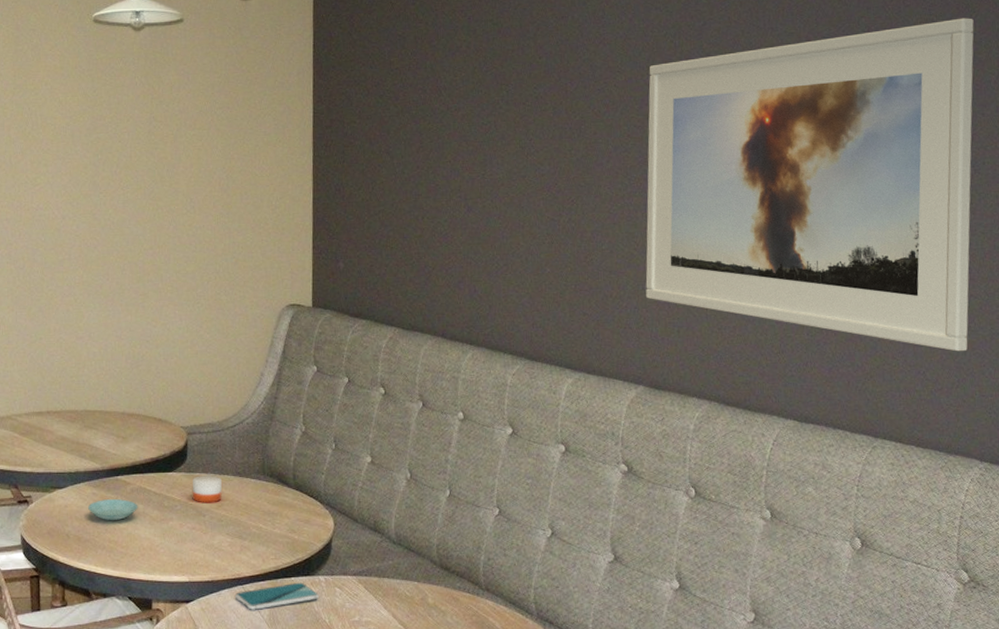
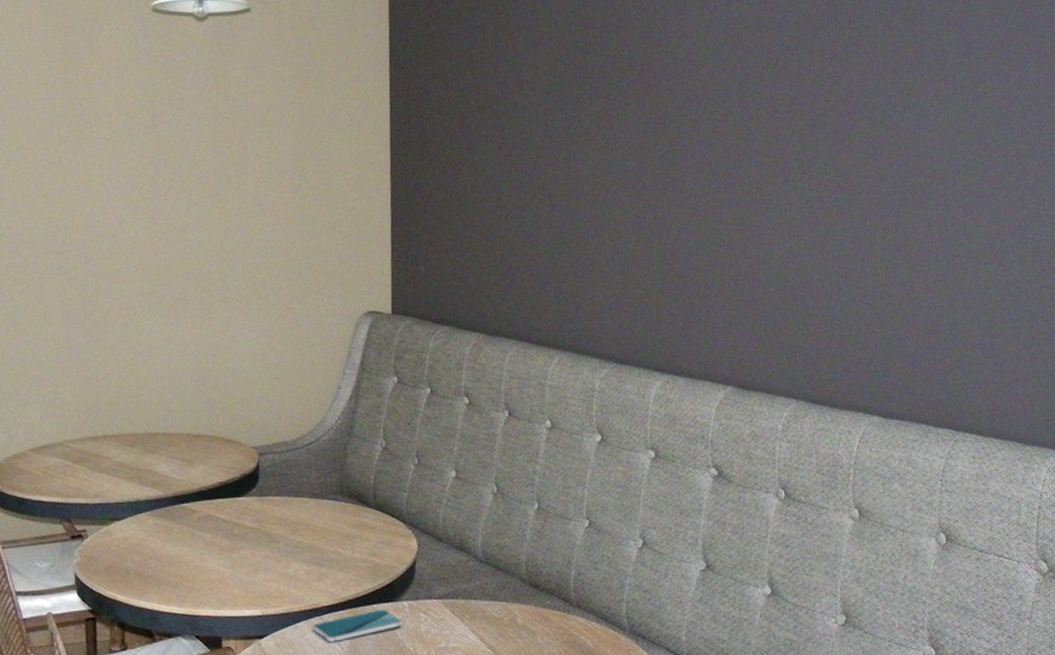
saucer: present [87,499,138,521] -> none [149,528,206,554]
candle: present [192,475,222,503] -> none [264,498,297,529]
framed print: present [645,18,974,352] -> none [731,12,1041,342]

